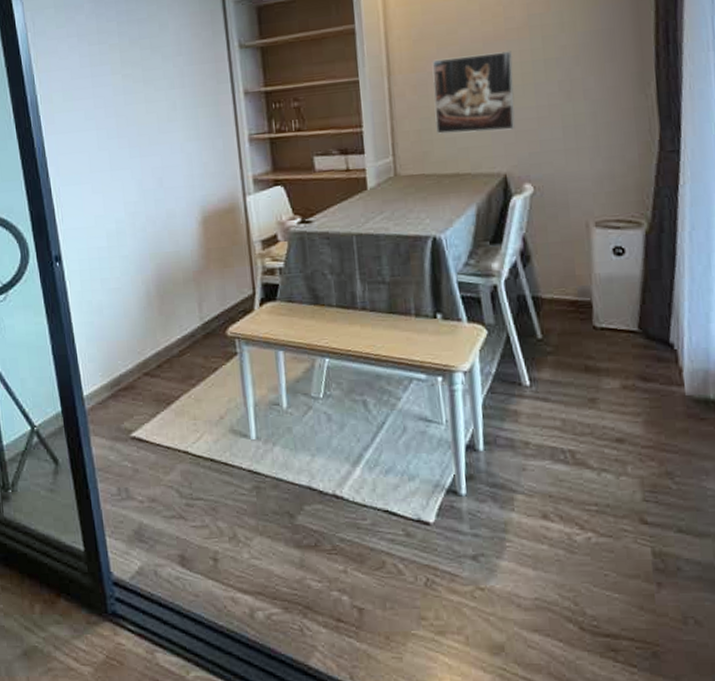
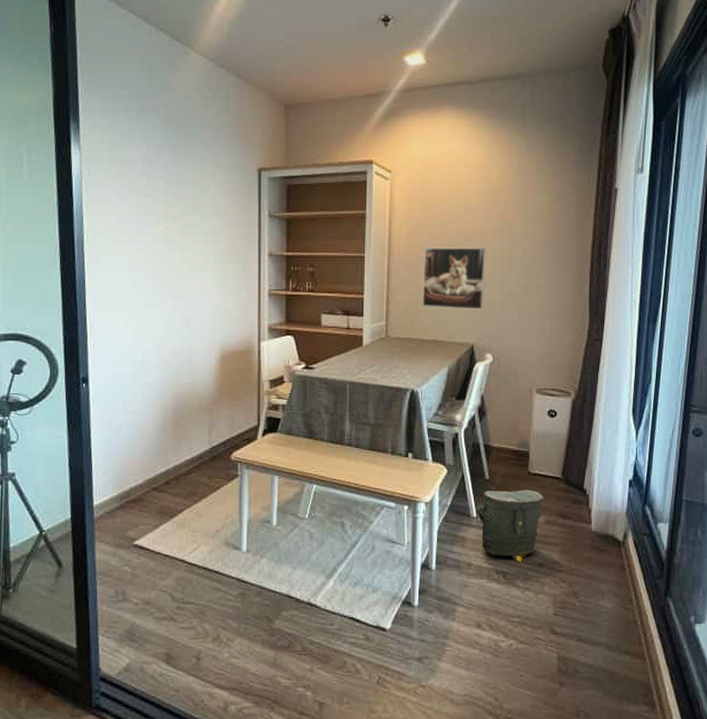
bag: none [529,348,617,439] -> present [476,490,544,563]

